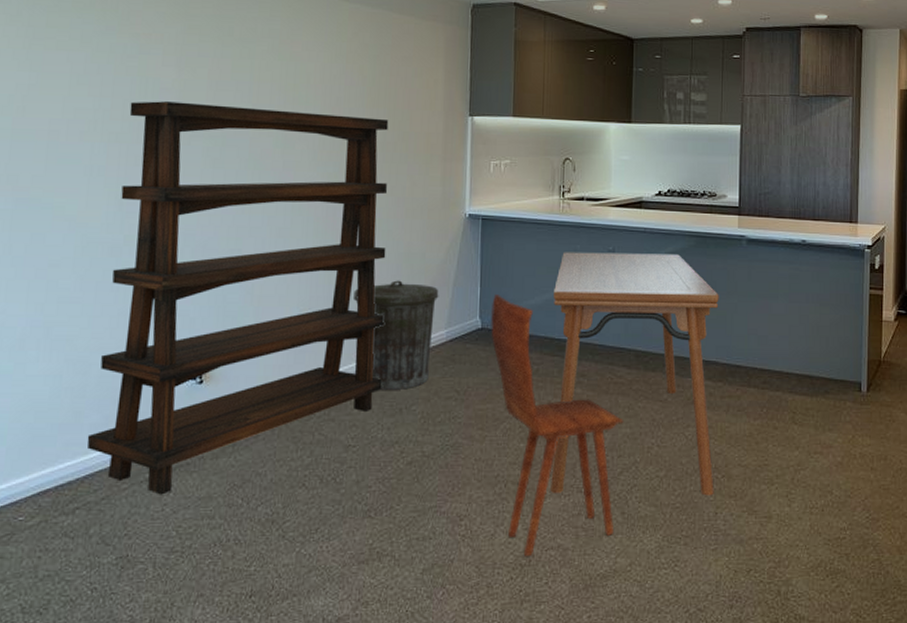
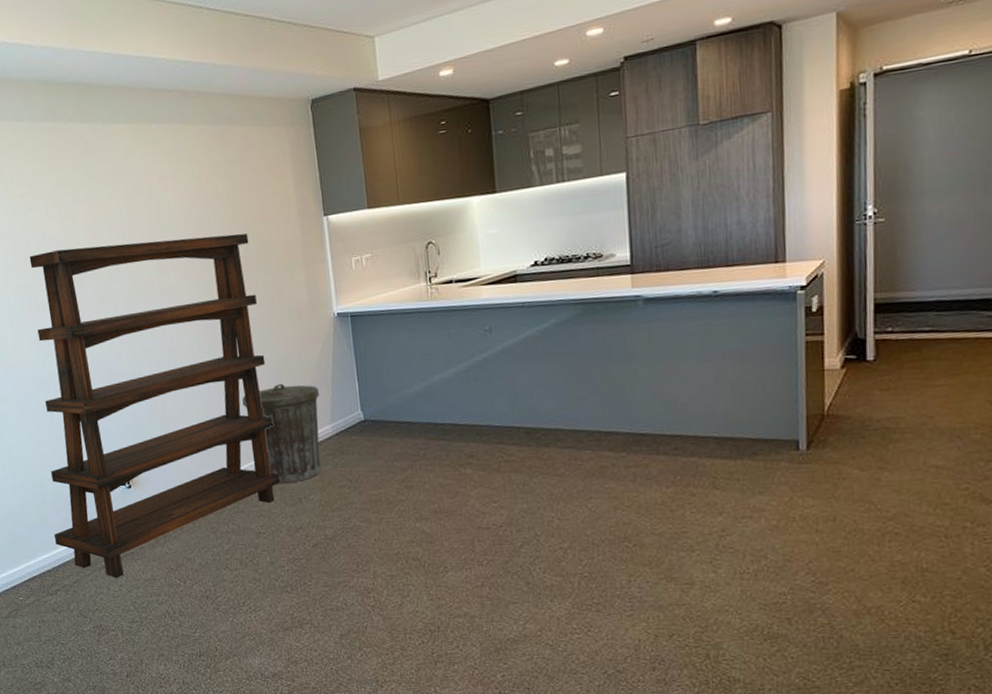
dining chair: present [491,294,624,556] -> none [371,387,520,623]
dining table: present [551,252,719,496] -> none [432,325,626,567]

